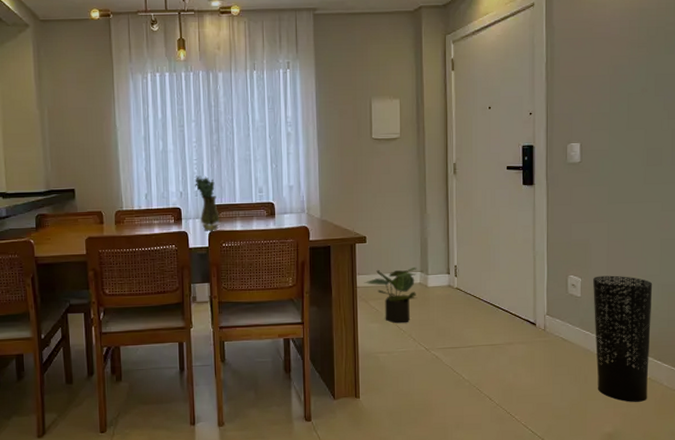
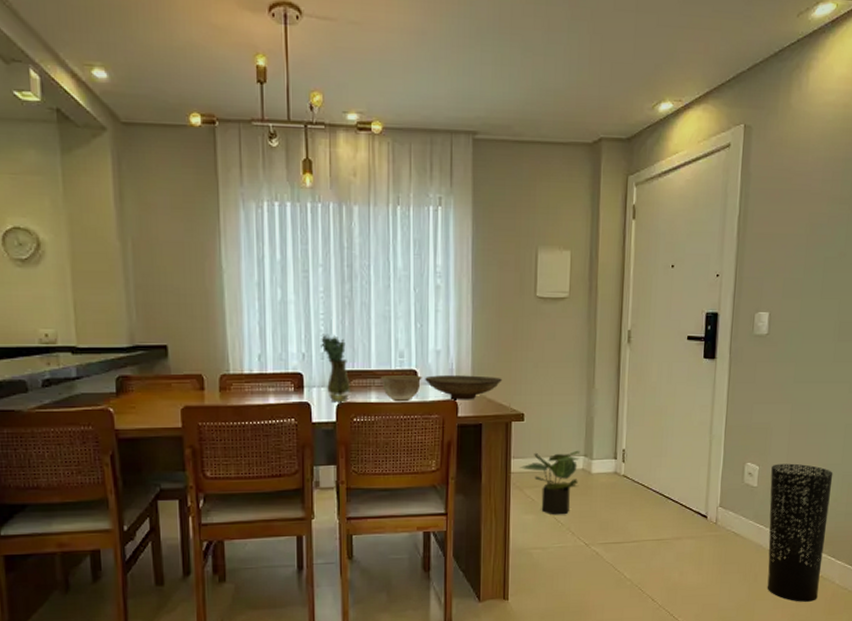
bowl: none [244,207,279,230] -> present [380,375,422,402]
decorative bowl: none [281,205,346,227] -> present [425,375,502,400]

